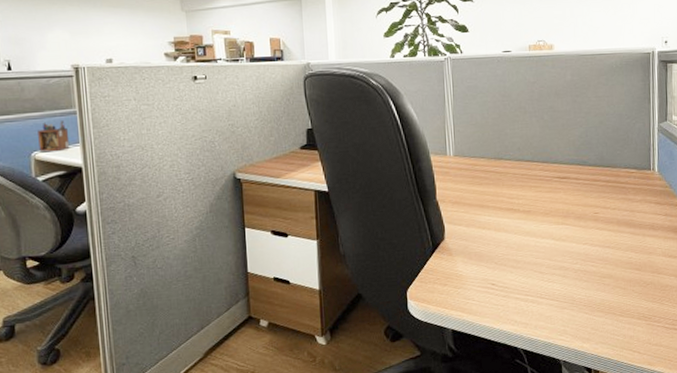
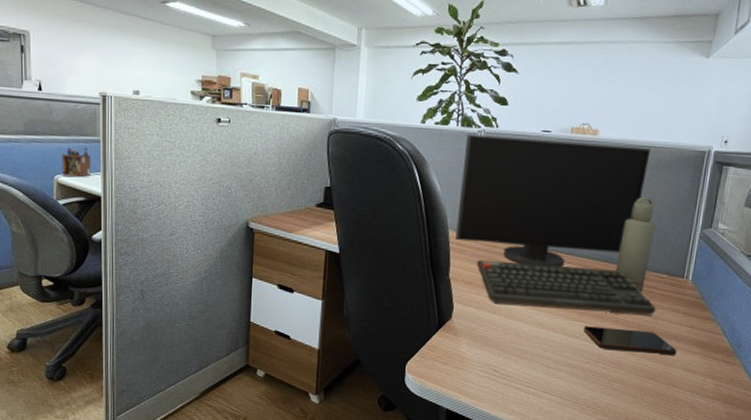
computer monitor: none [435,55,603,178] -> present [455,134,651,267]
computer keyboard: none [461,171,631,219] -> present [477,259,656,314]
phone: none [569,225,656,248] -> present [584,326,677,355]
bottle: none [589,101,619,189] -> present [616,197,657,293]

